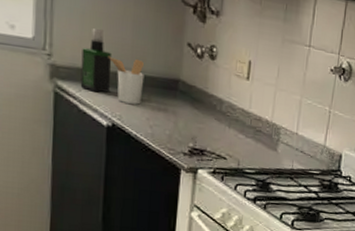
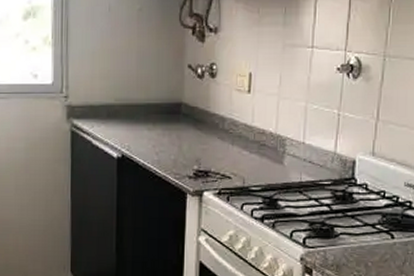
spray bottle: present [80,27,113,93] -> none [93,64,120,126]
utensil holder: present [108,56,144,105] -> none [116,88,149,133]

